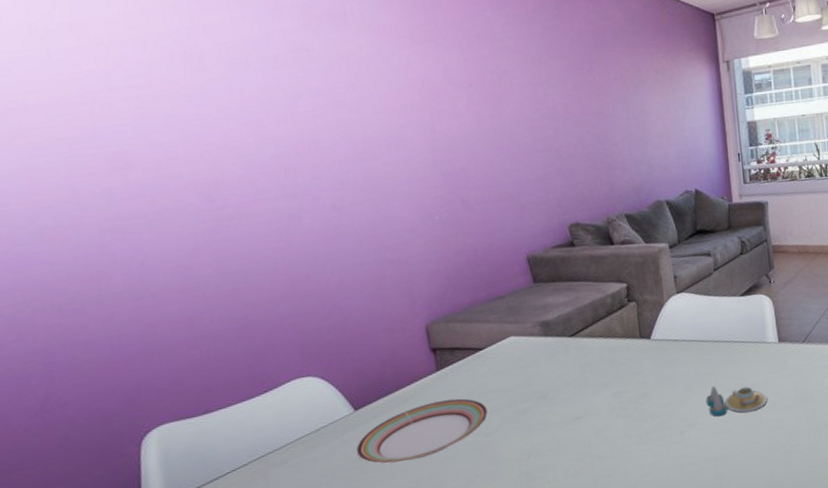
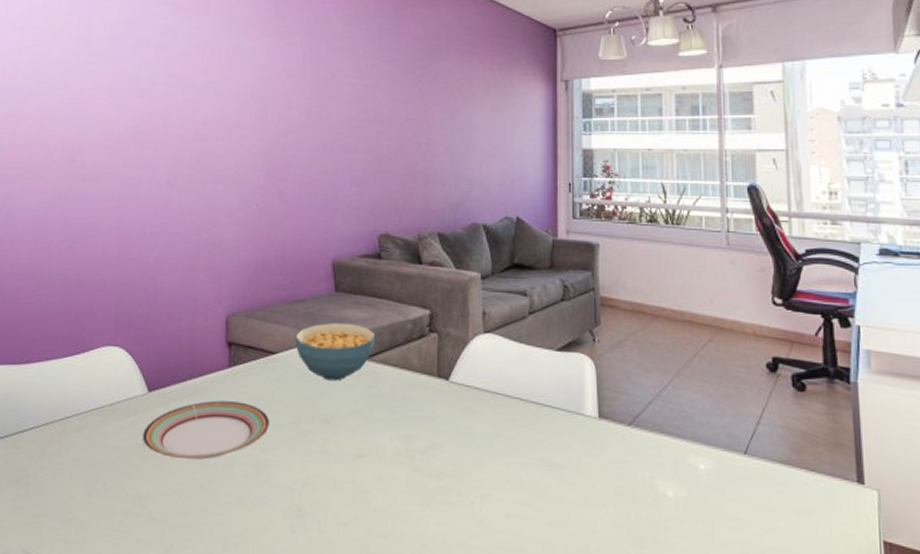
cereal bowl: none [500,308,579,363] -> present [295,323,376,381]
salt and pepper shaker set: present [705,385,767,417] -> none [504,454,579,499]

